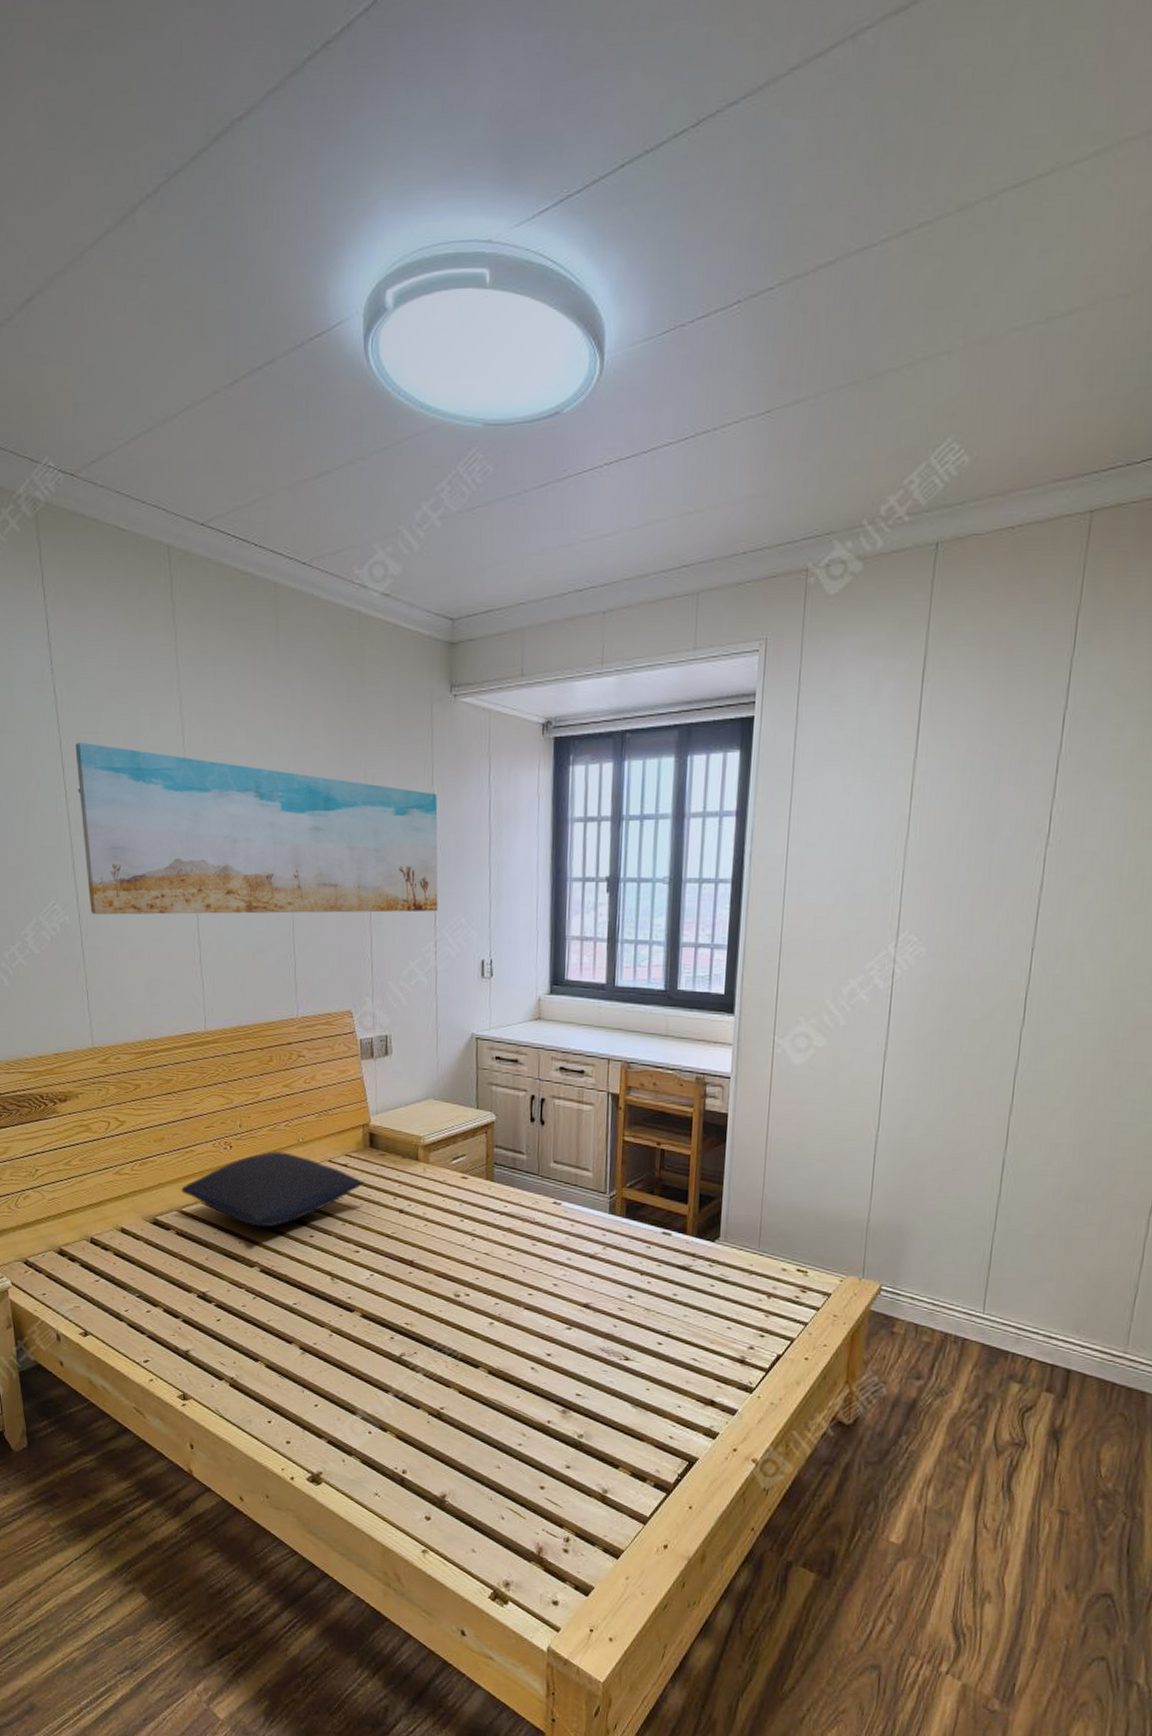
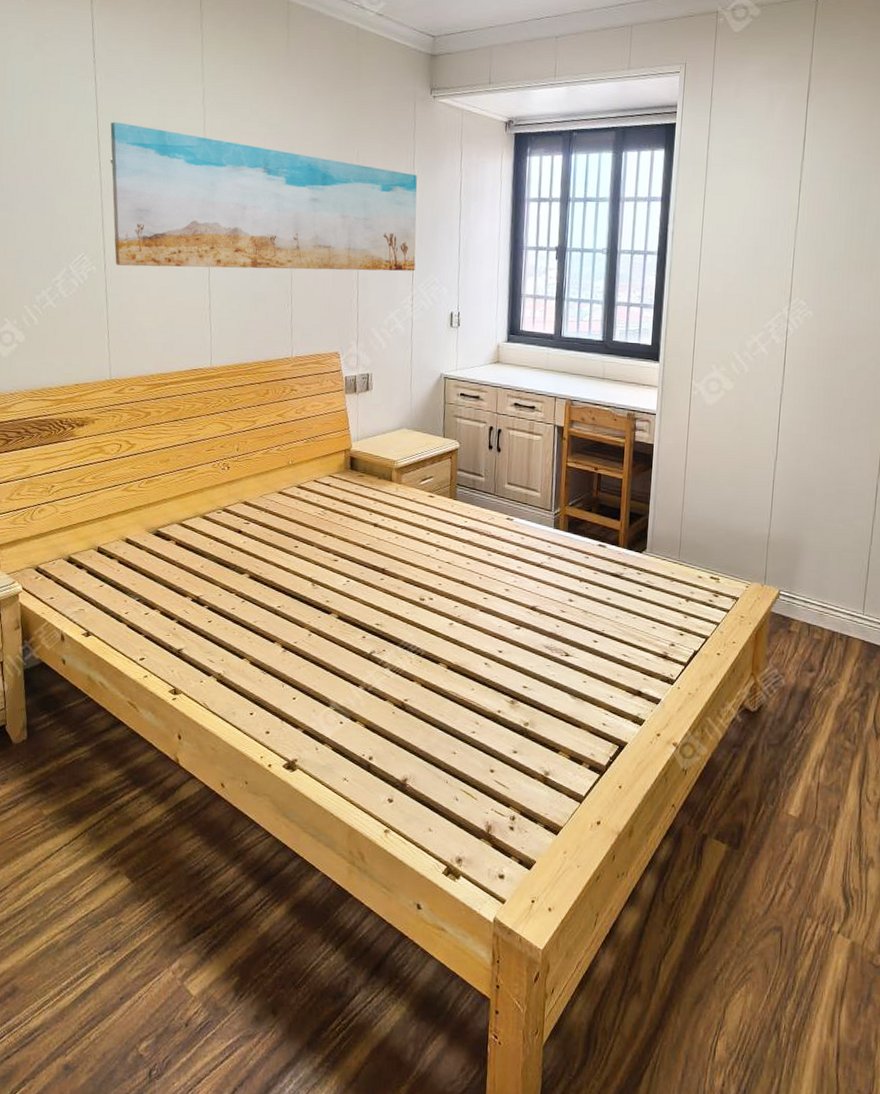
pillow: present [181,1151,364,1227] -> none [182,472,344,539]

